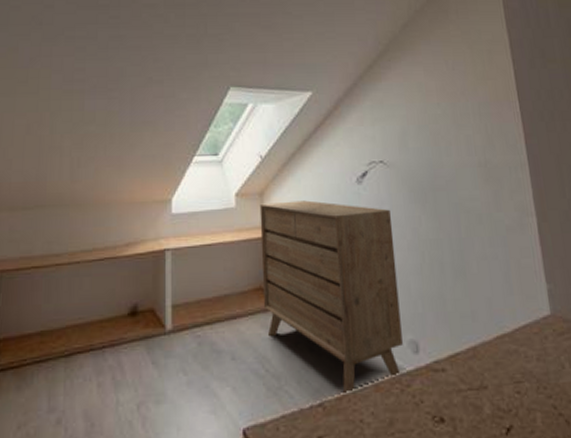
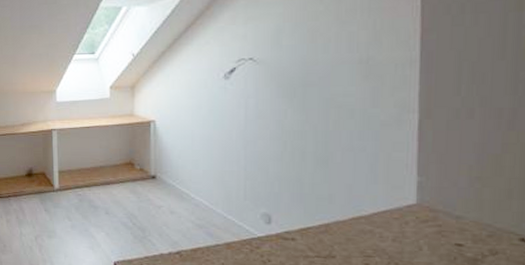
dresser: present [259,200,403,393] -> none [131,93,257,247]

